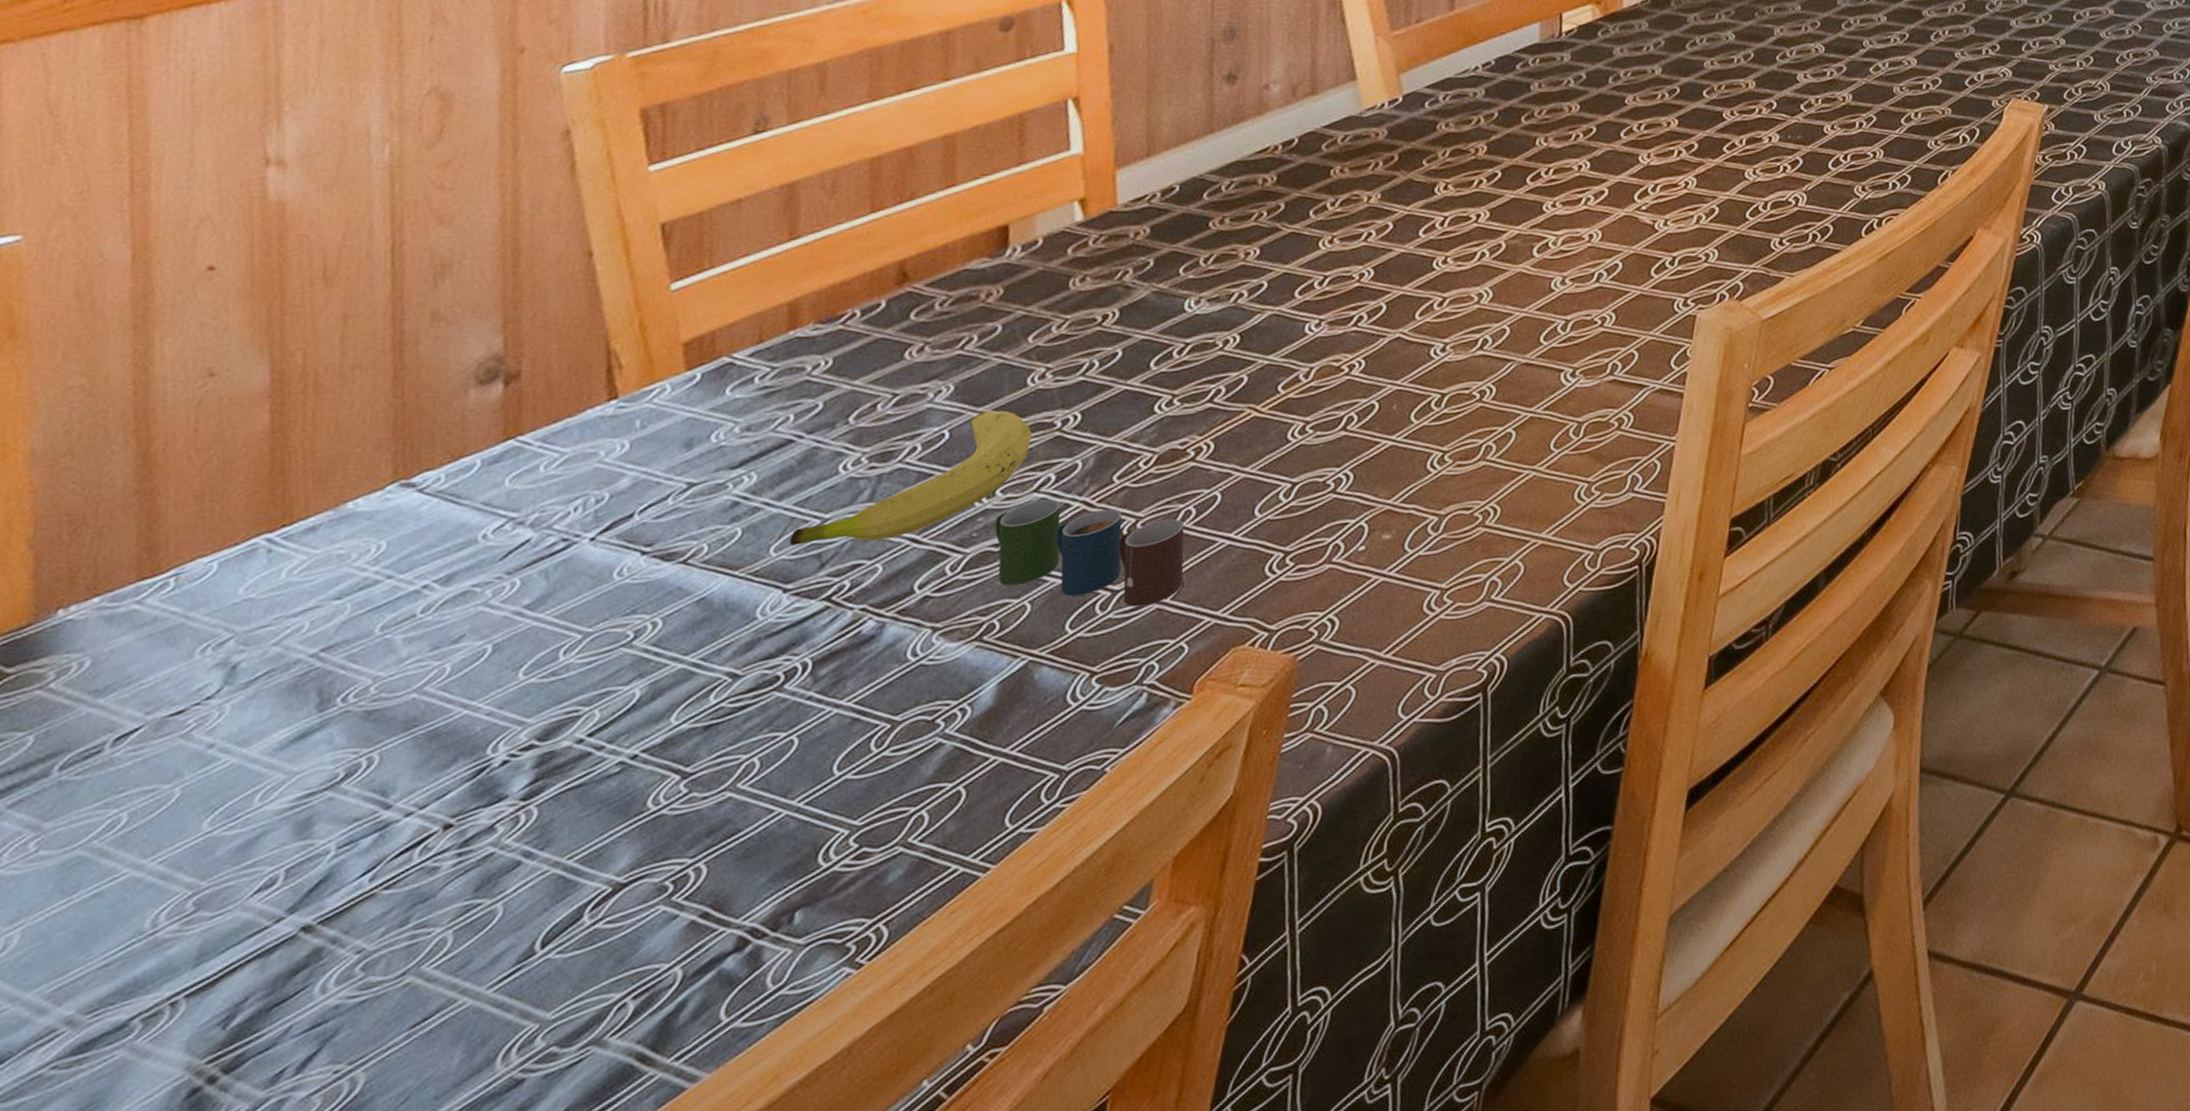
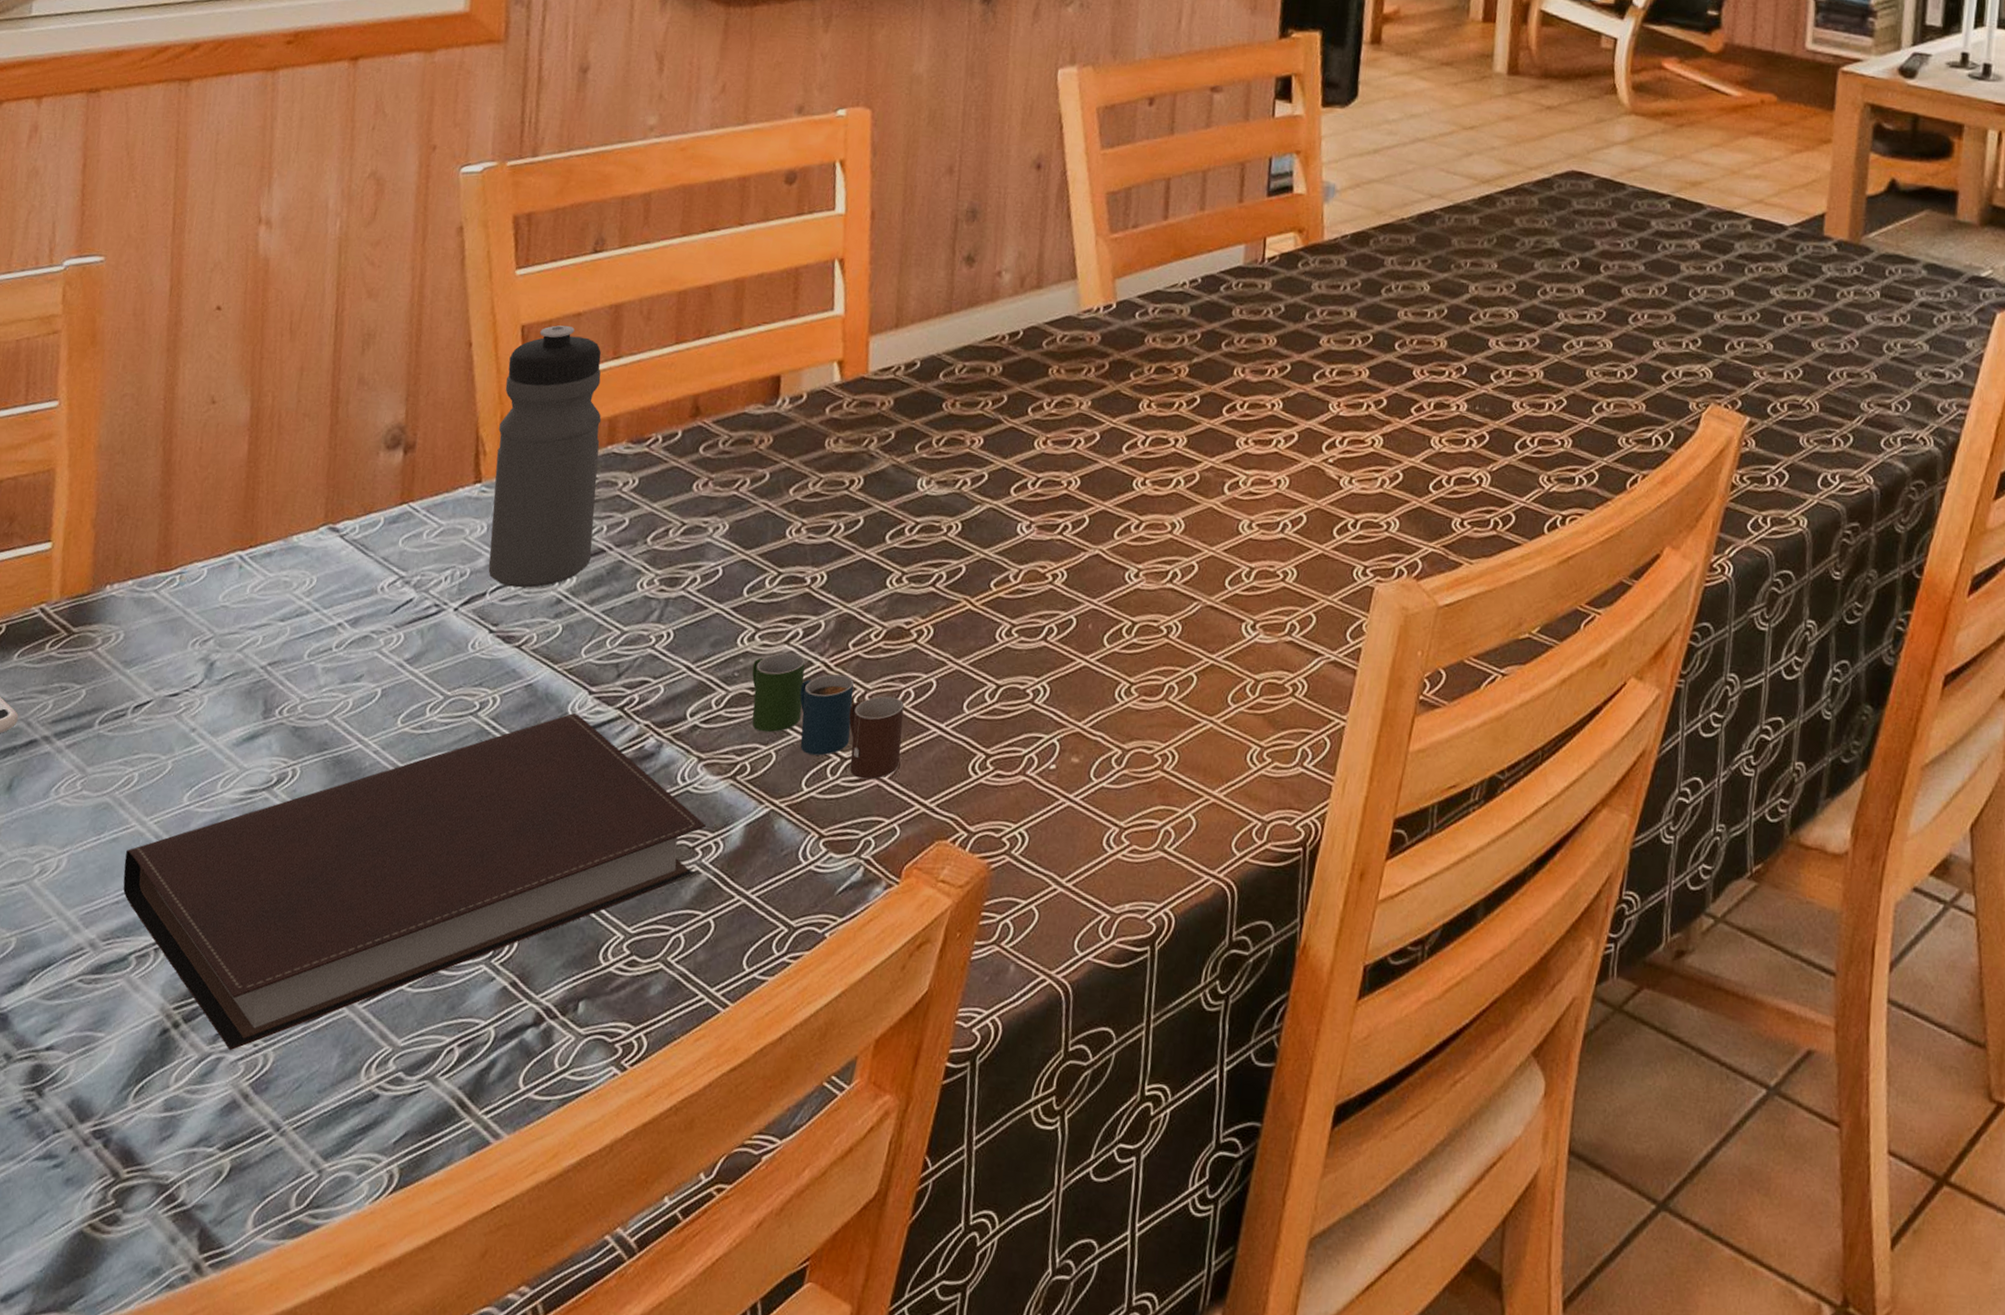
notebook: none [113,615,947,1088] -> present [123,712,706,1051]
water bottle: none [634,214,779,502] -> present [488,325,602,588]
fruit: present [789,410,1033,546] -> none [596,554,788,663]

